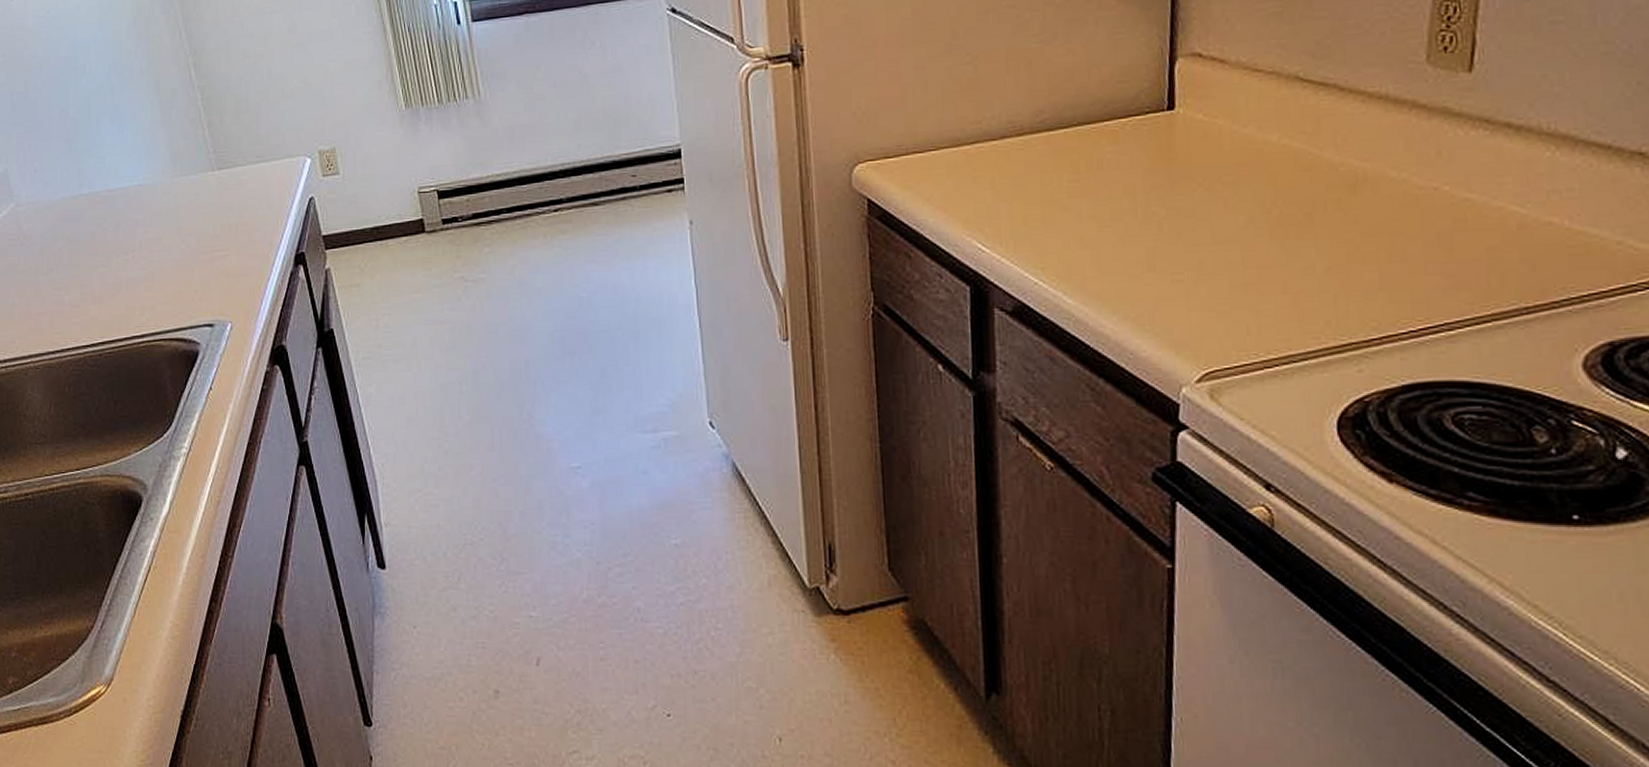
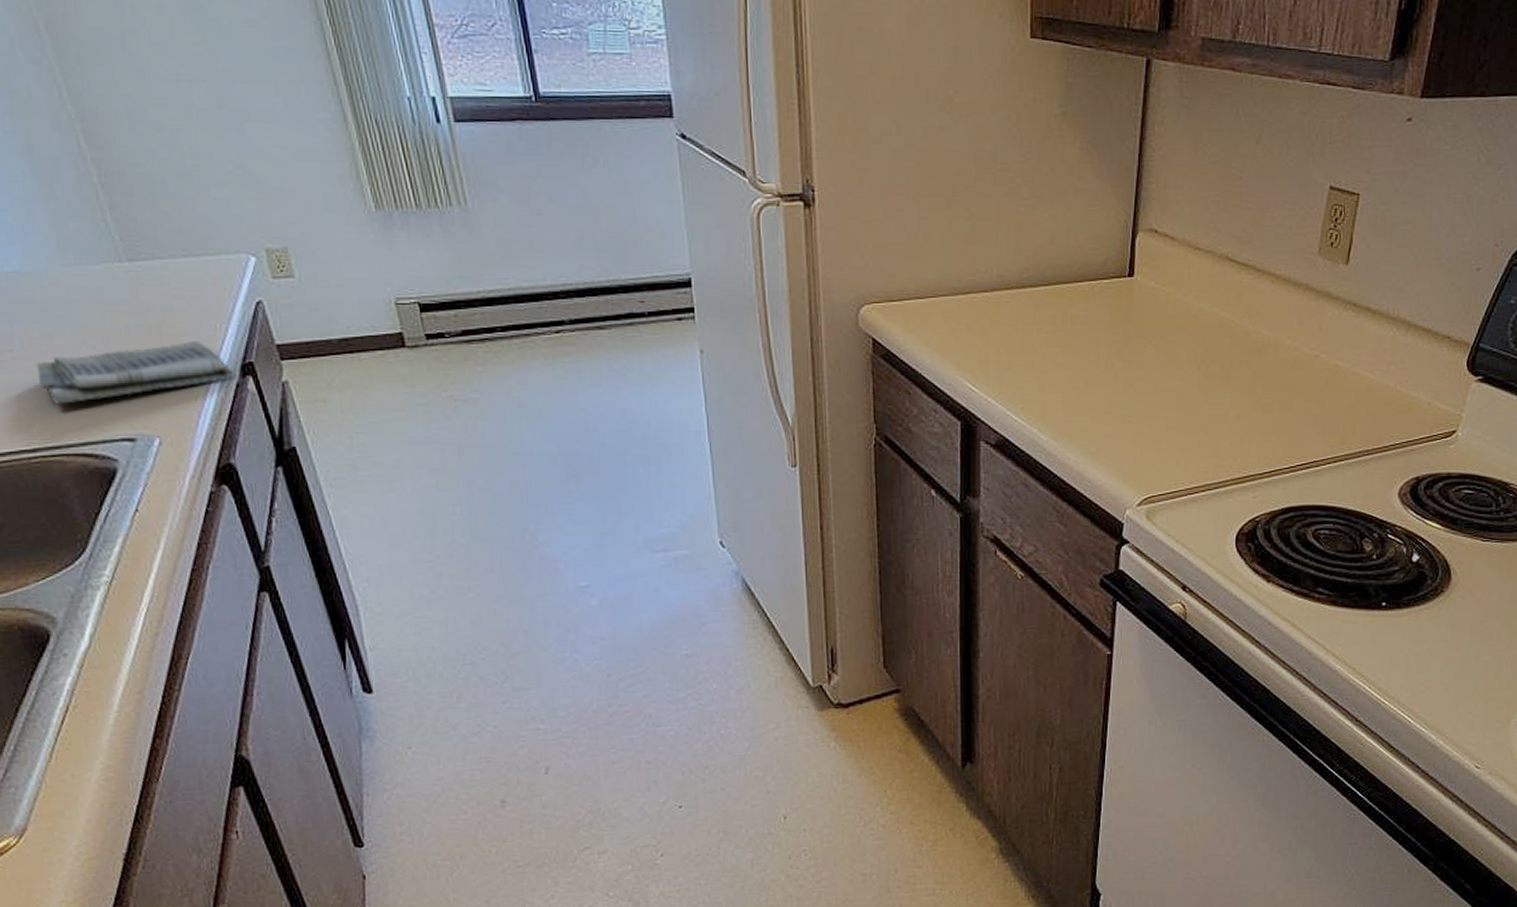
dish towel: none [149,236,288,296] -> present [36,341,233,404]

